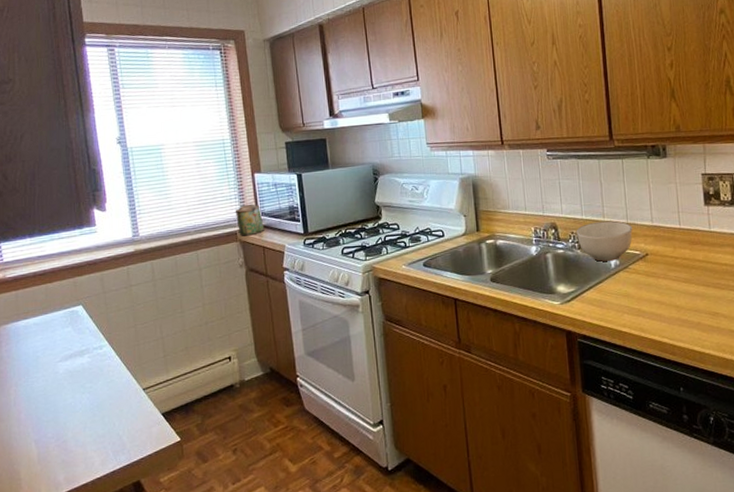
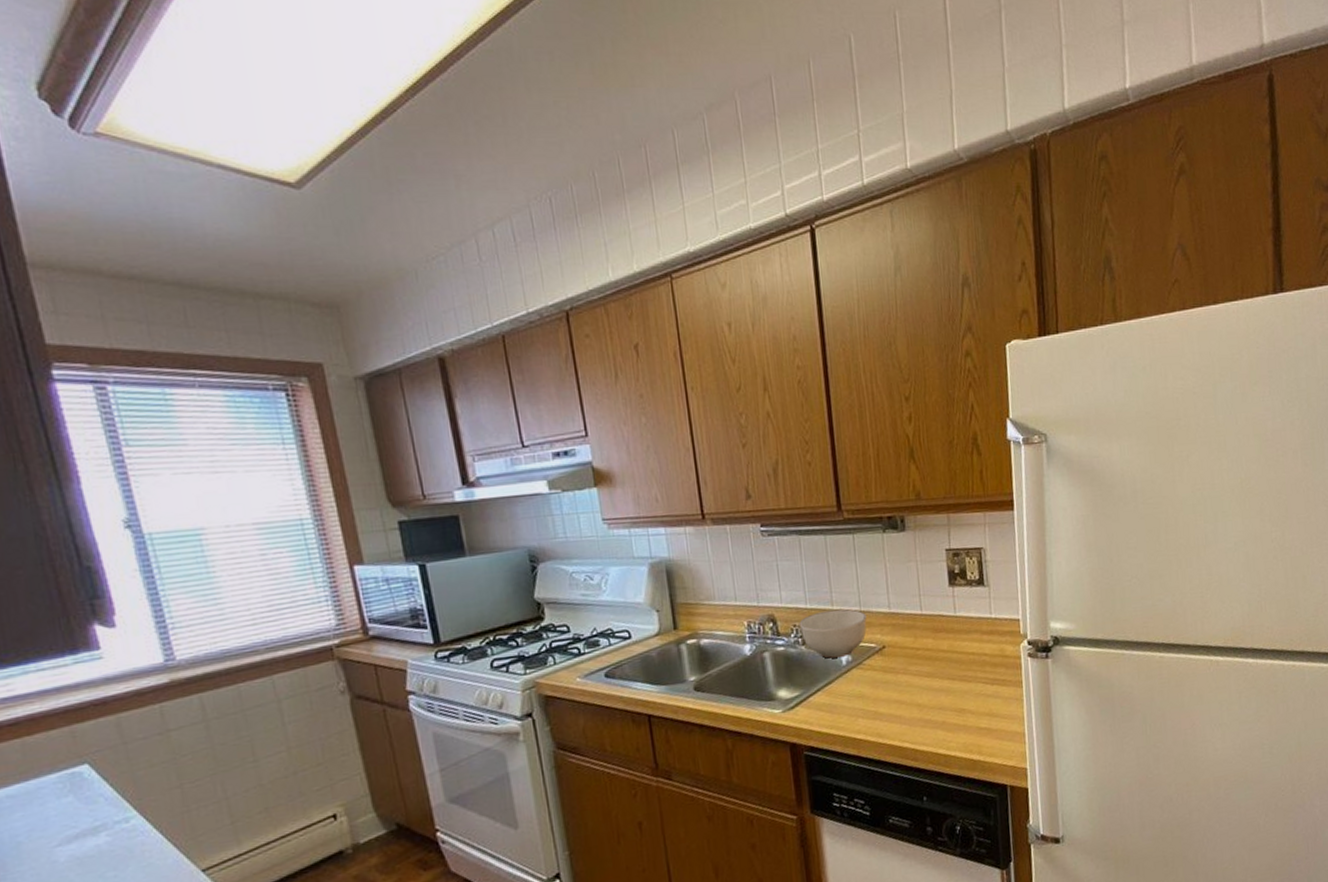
canister: present [235,204,265,236] -> none [327,607,375,652]

